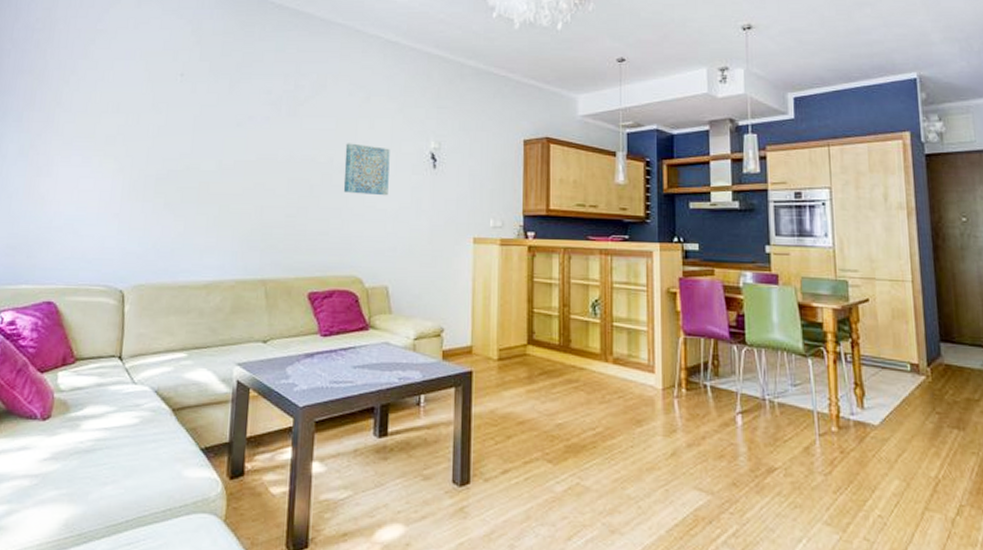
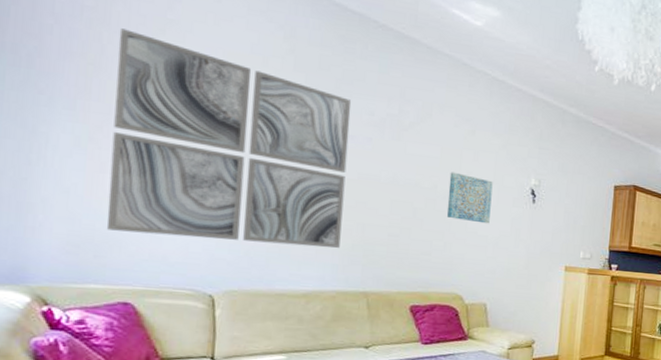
wall art: none [38,44,251,235] -> present [106,28,352,249]

